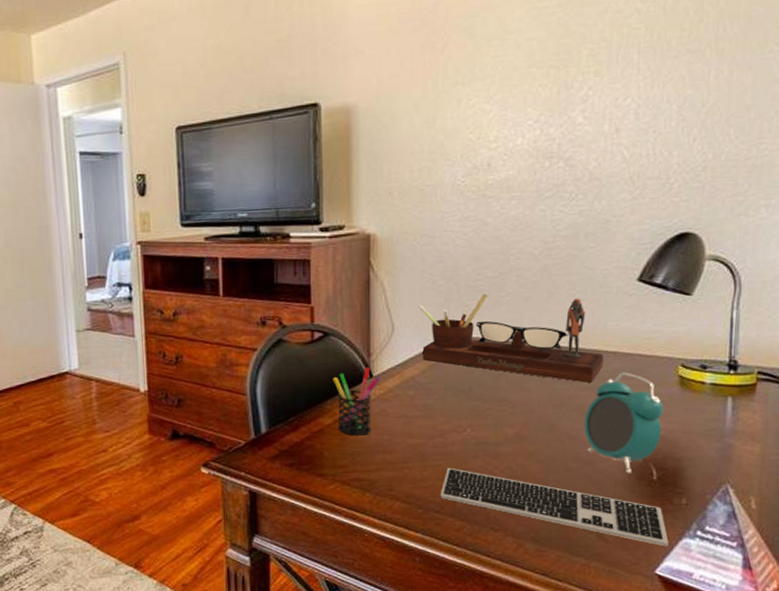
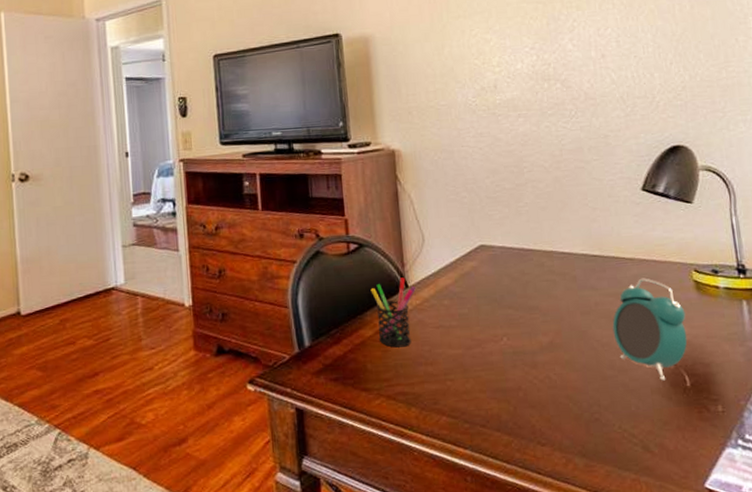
desk organizer: present [418,293,604,384] -> none [445,204,623,290]
keyboard: present [440,468,669,547] -> none [484,379,713,458]

